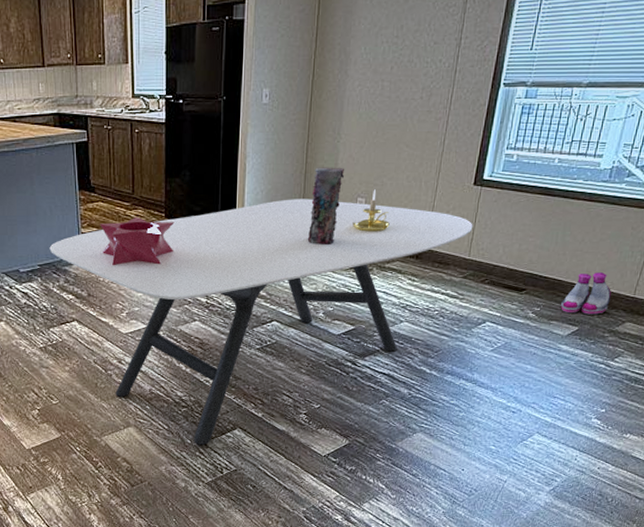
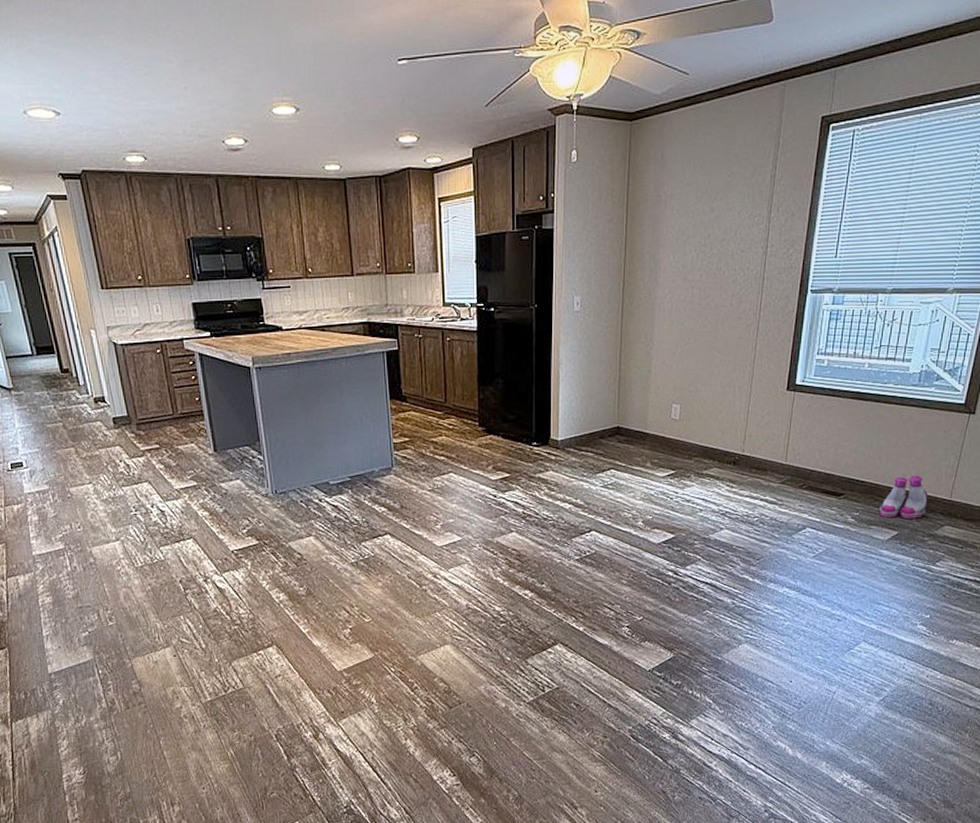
dining table: present [49,199,473,446] -> none [360,405,788,663]
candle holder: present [100,217,175,266] -> none [412,426,489,477]
vase: present [307,167,345,244] -> none [623,373,659,452]
candle holder: present [352,189,390,232] -> none [668,396,705,438]

